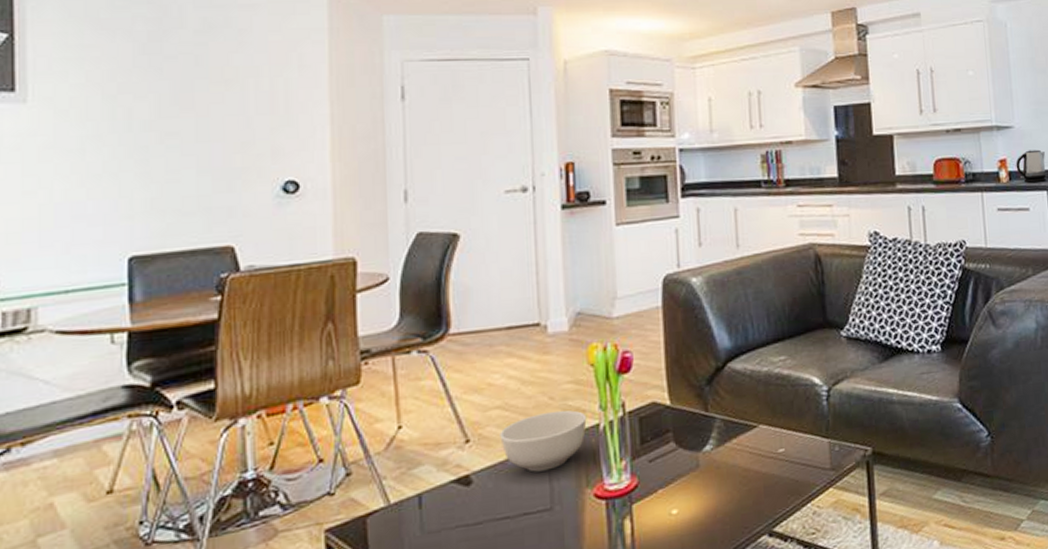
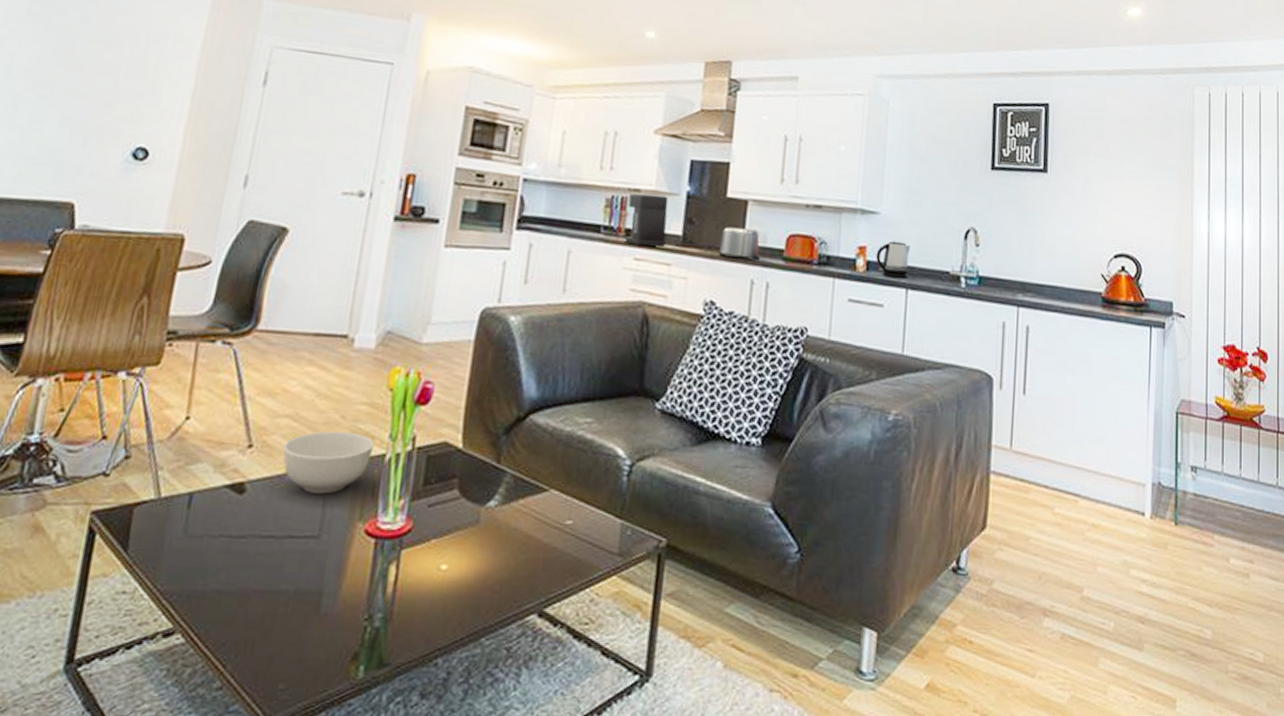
coffee maker: none [783,143,824,194] -> present [623,193,669,248]
toaster: none [873,161,913,191] -> present [718,227,760,261]

